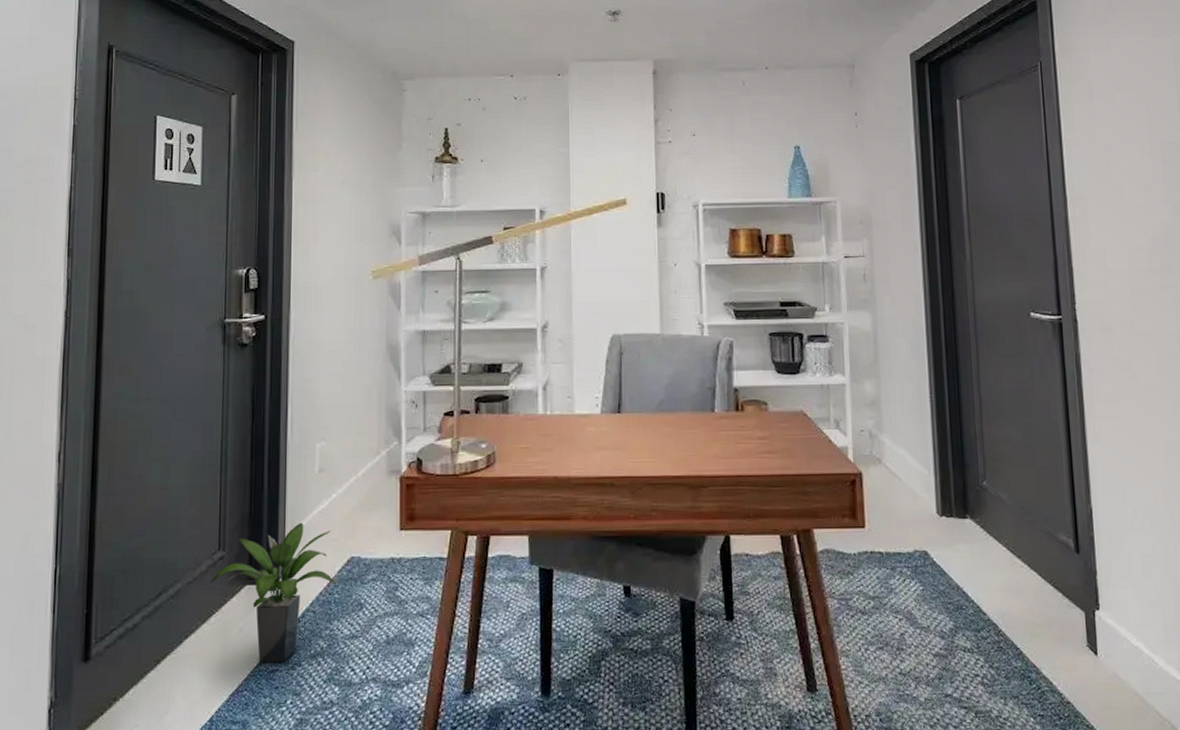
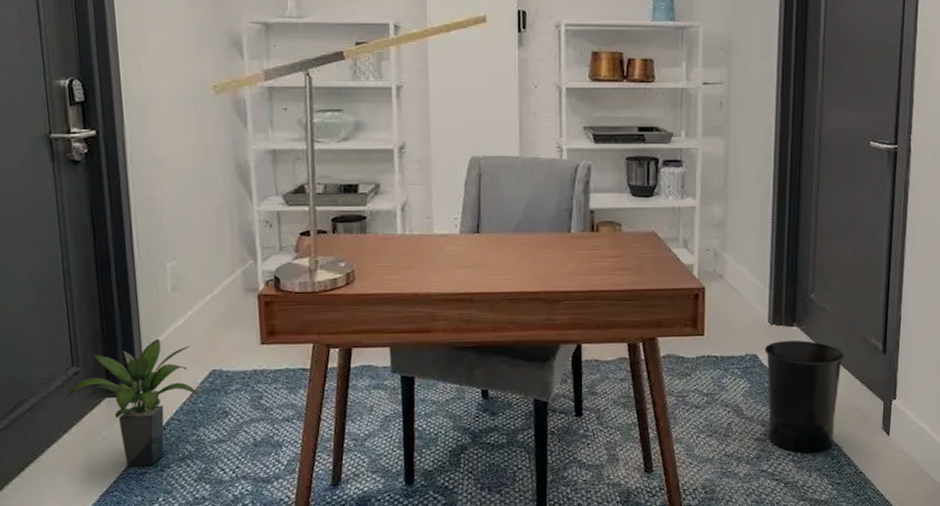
waste bin: none [935,535,1031,675] -> present [764,340,845,453]

